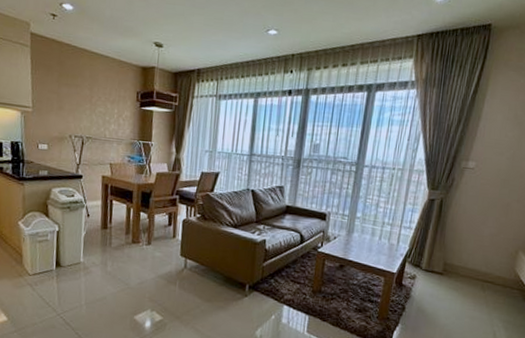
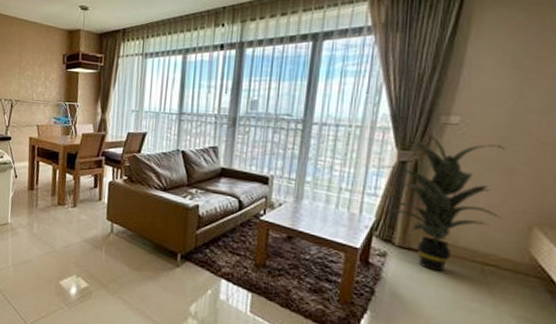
indoor plant: none [416,176,505,289] -> present [383,133,506,272]

